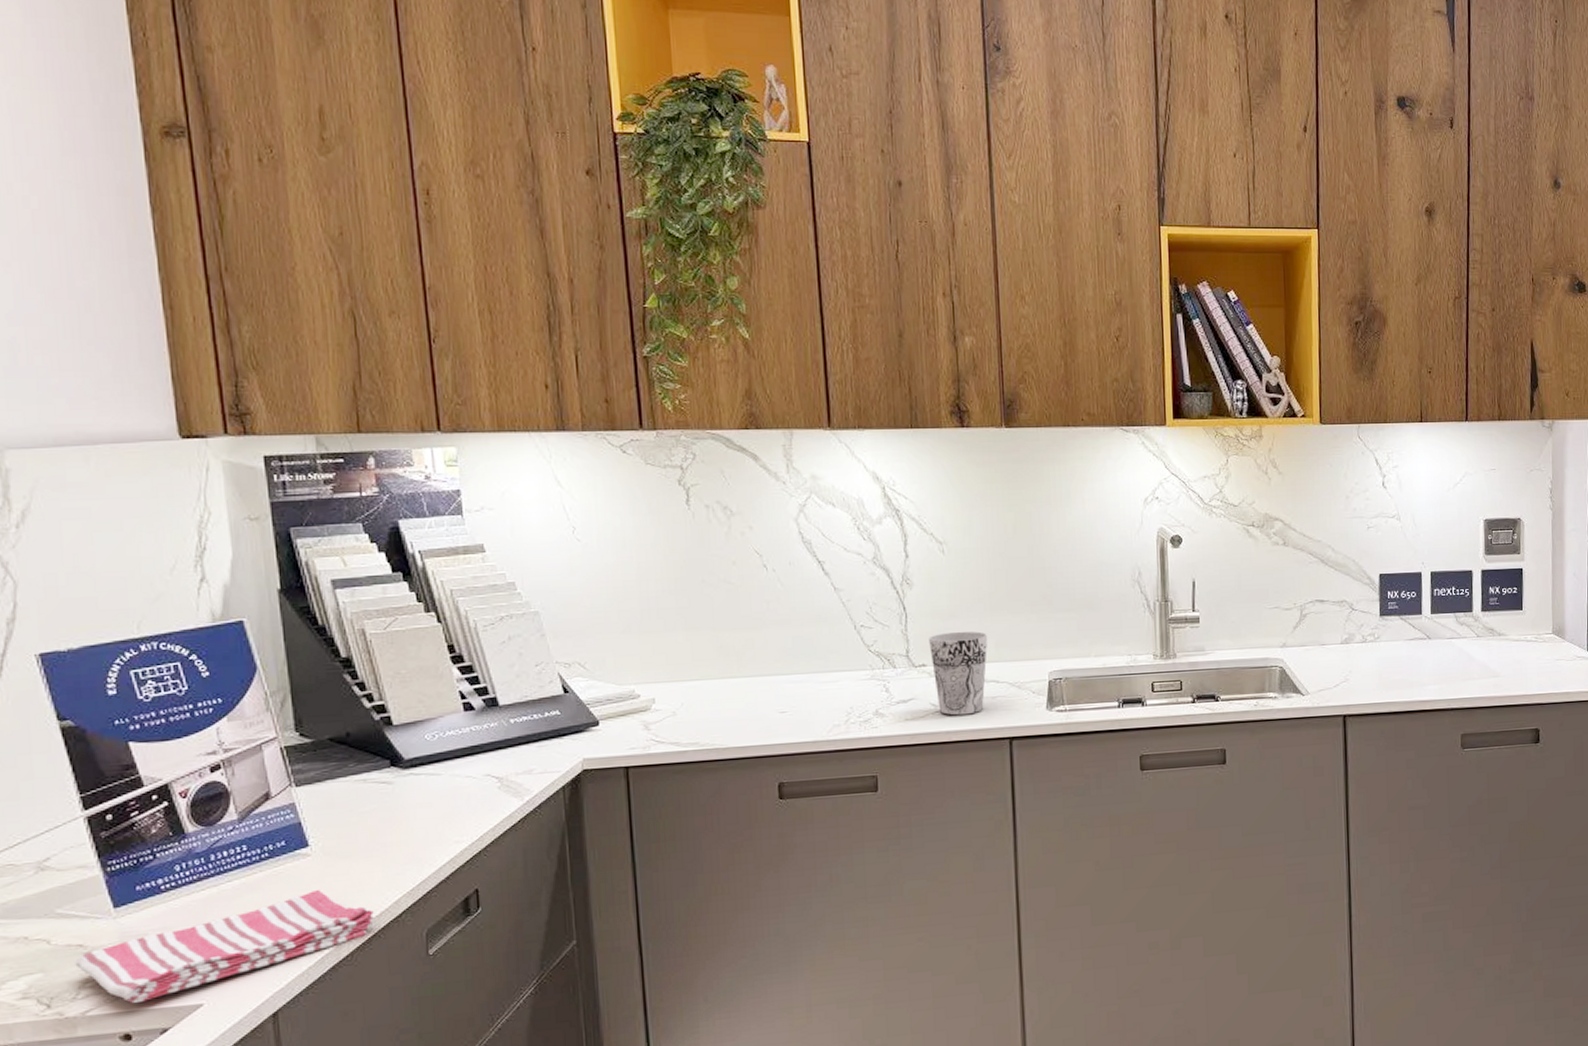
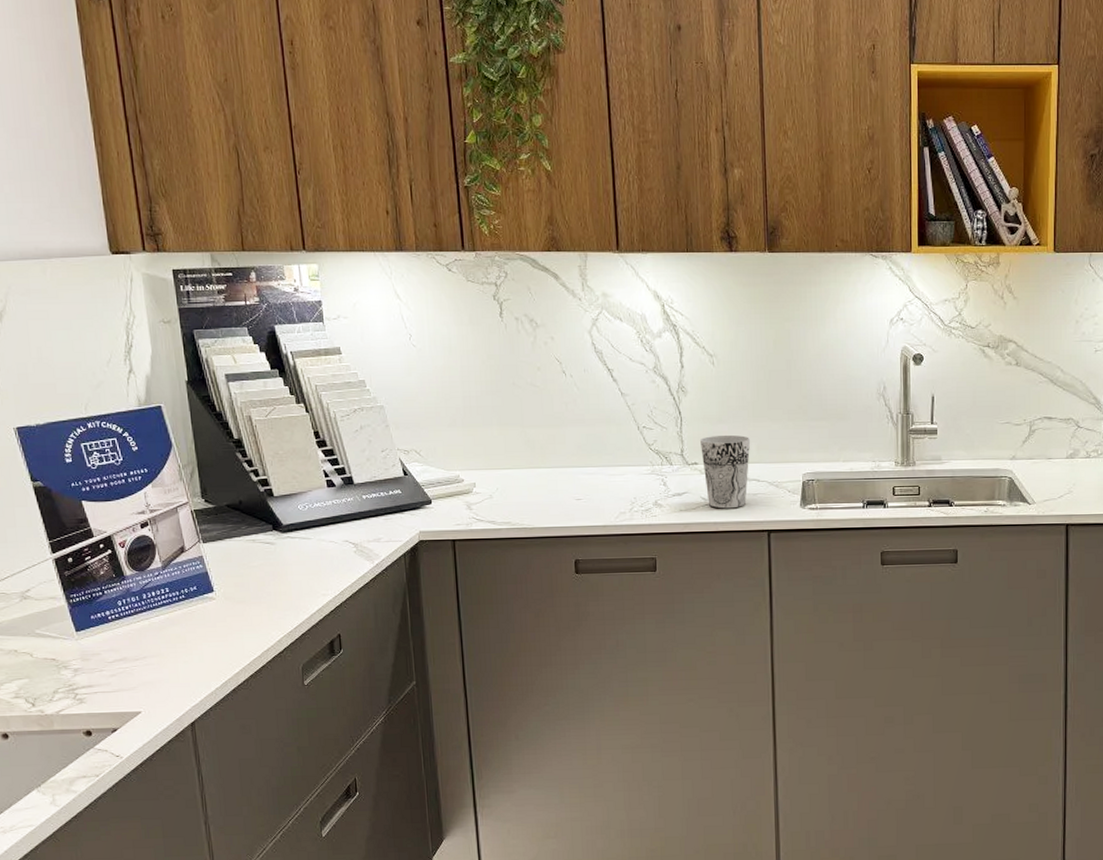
dish towel: present [75,890,374,1004] -> none [50,627,263,708]

